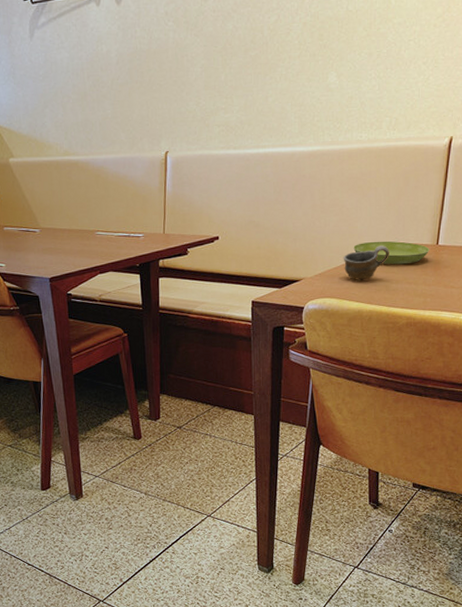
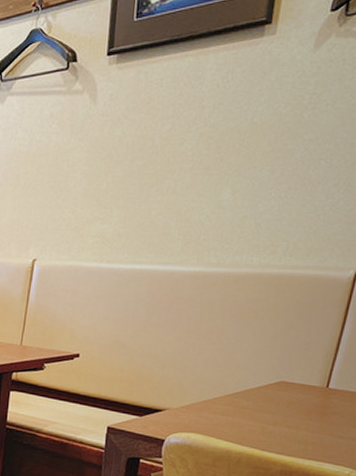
cup: present [343,245,389,280] -> none [215,382,270,418]
saucer: present [353,241,430,265] -> none [228,376,318,406]

